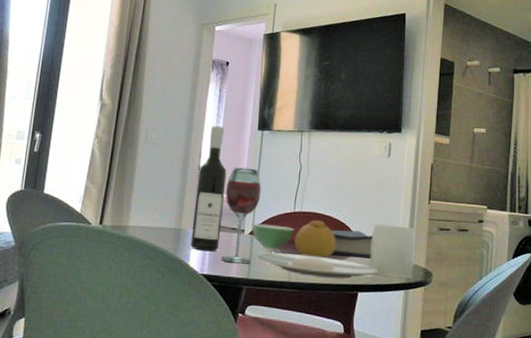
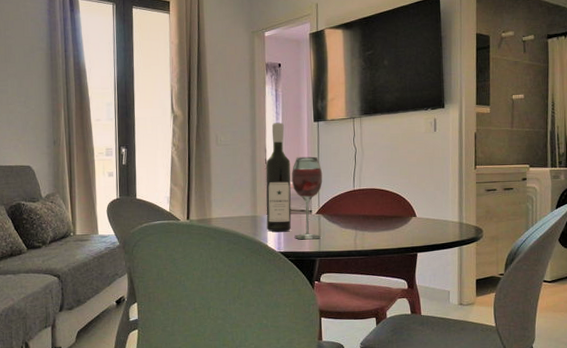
bowl: present [251,223,295,252] -> none [317,203,356,226]
plate: present [257,252,378,279] -> none [326,226,433,244]
fruit: present [294,219,336,259] -> none [357,194,394,228]
hardback book: present [331,229,372,259] -> none [388,200,427,223]
mug: present [370,224,416,280] -> none [425,191,466,238]

